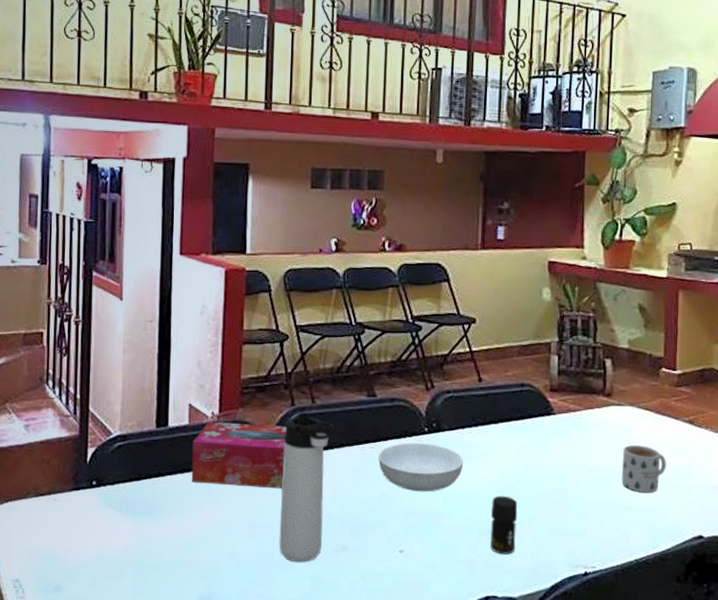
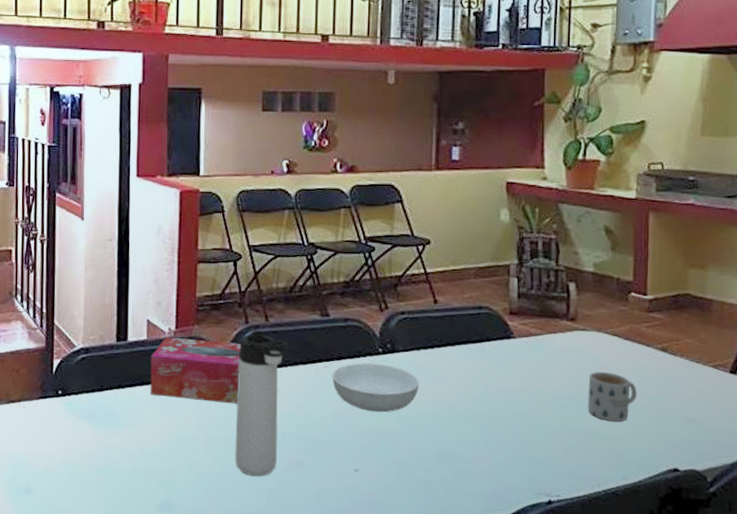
jar: present [490,496,518,554] -> none [447,419,477,478]

